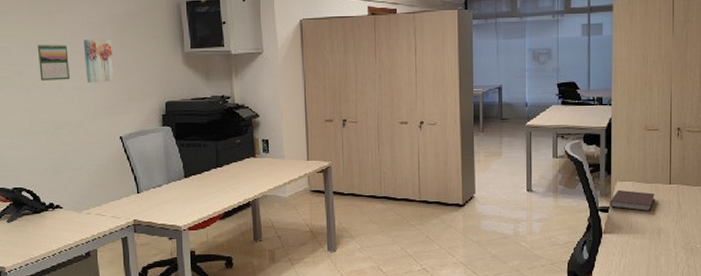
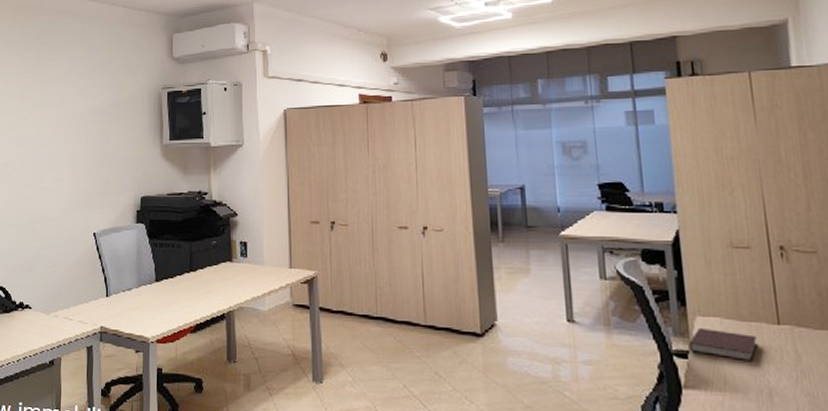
calendar: present [37,44,70,81] -> none [23,136,52,173]
wall art: present [83,39,115,83] -> none [66,131,94,176]

